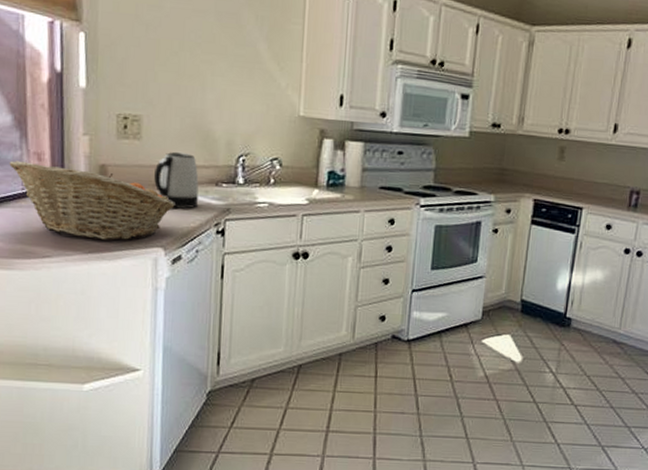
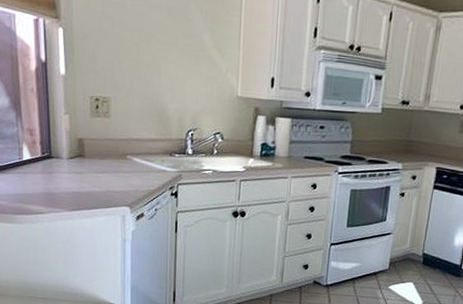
fruit basket: present [9,160,175,240] -> none [9,135,138,201]
kettle: present [154,151,199,209] -> none [121,127,157,175]

